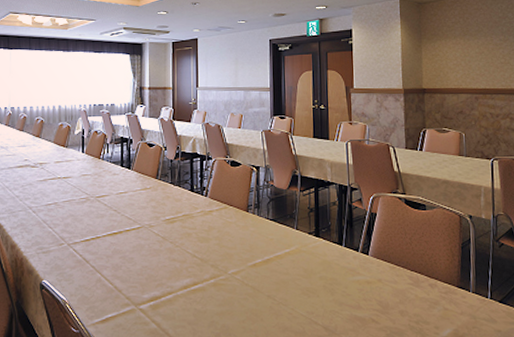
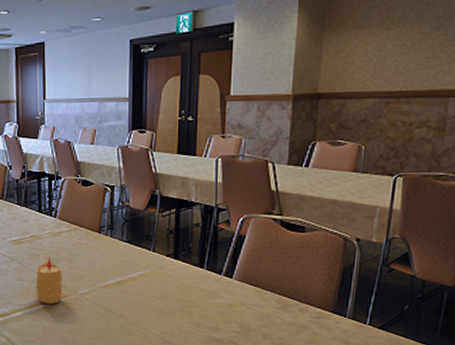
candle: none [187,235,213,285] -> present [35,256,63,304]

